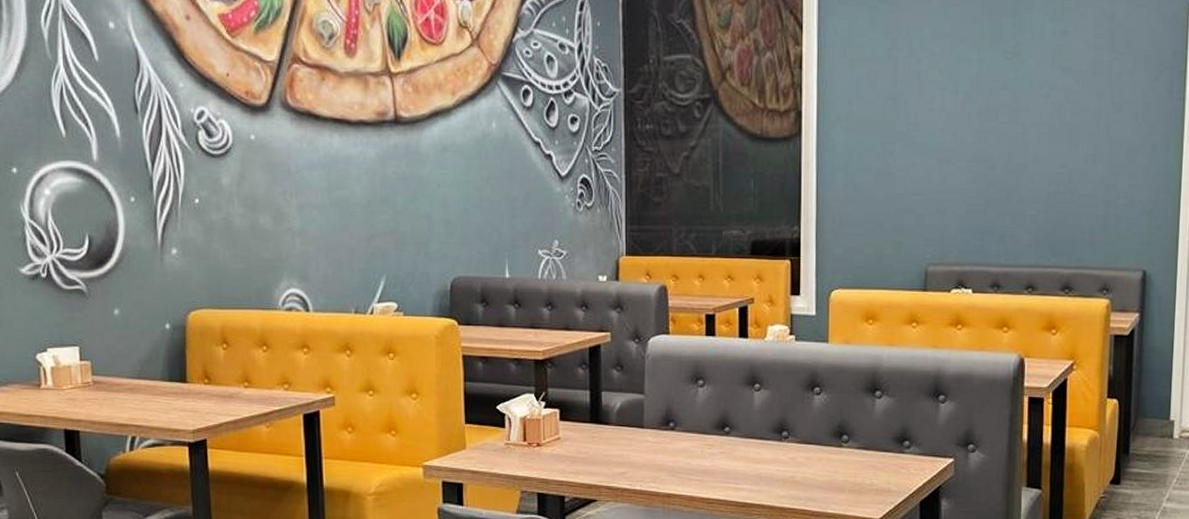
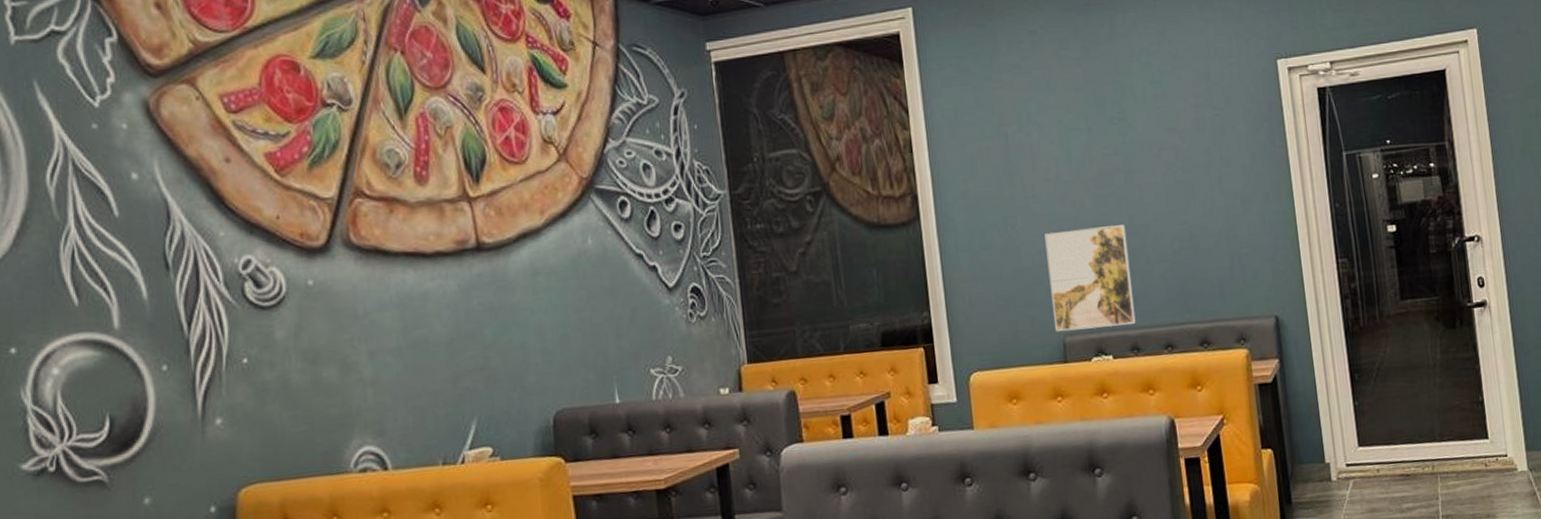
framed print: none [919,161,1004,261] -> present [1044,224,1136,332]

